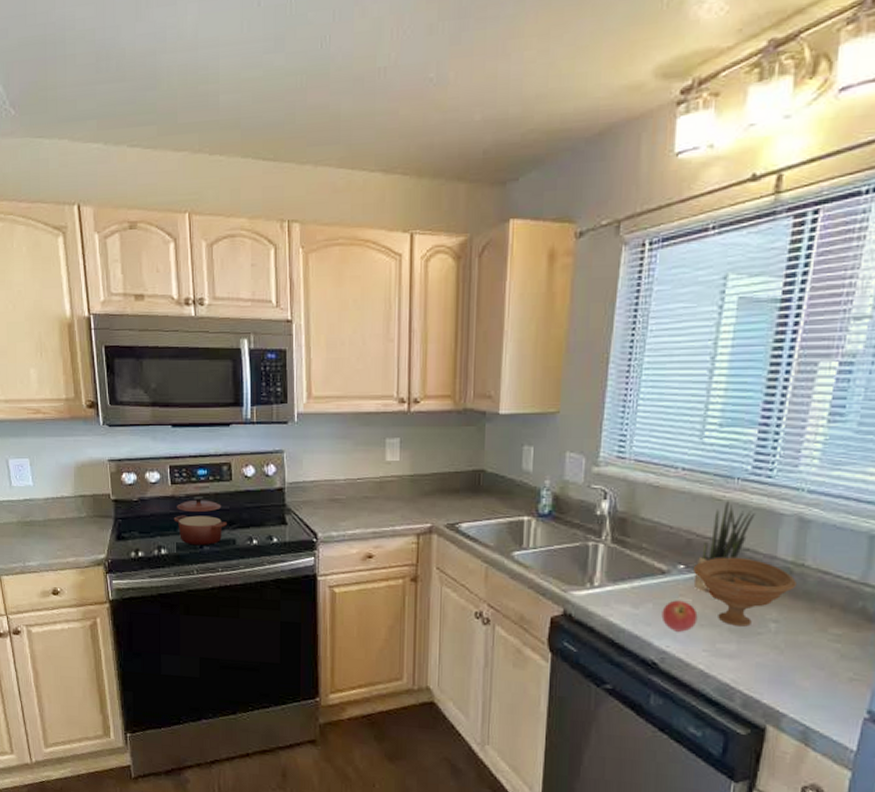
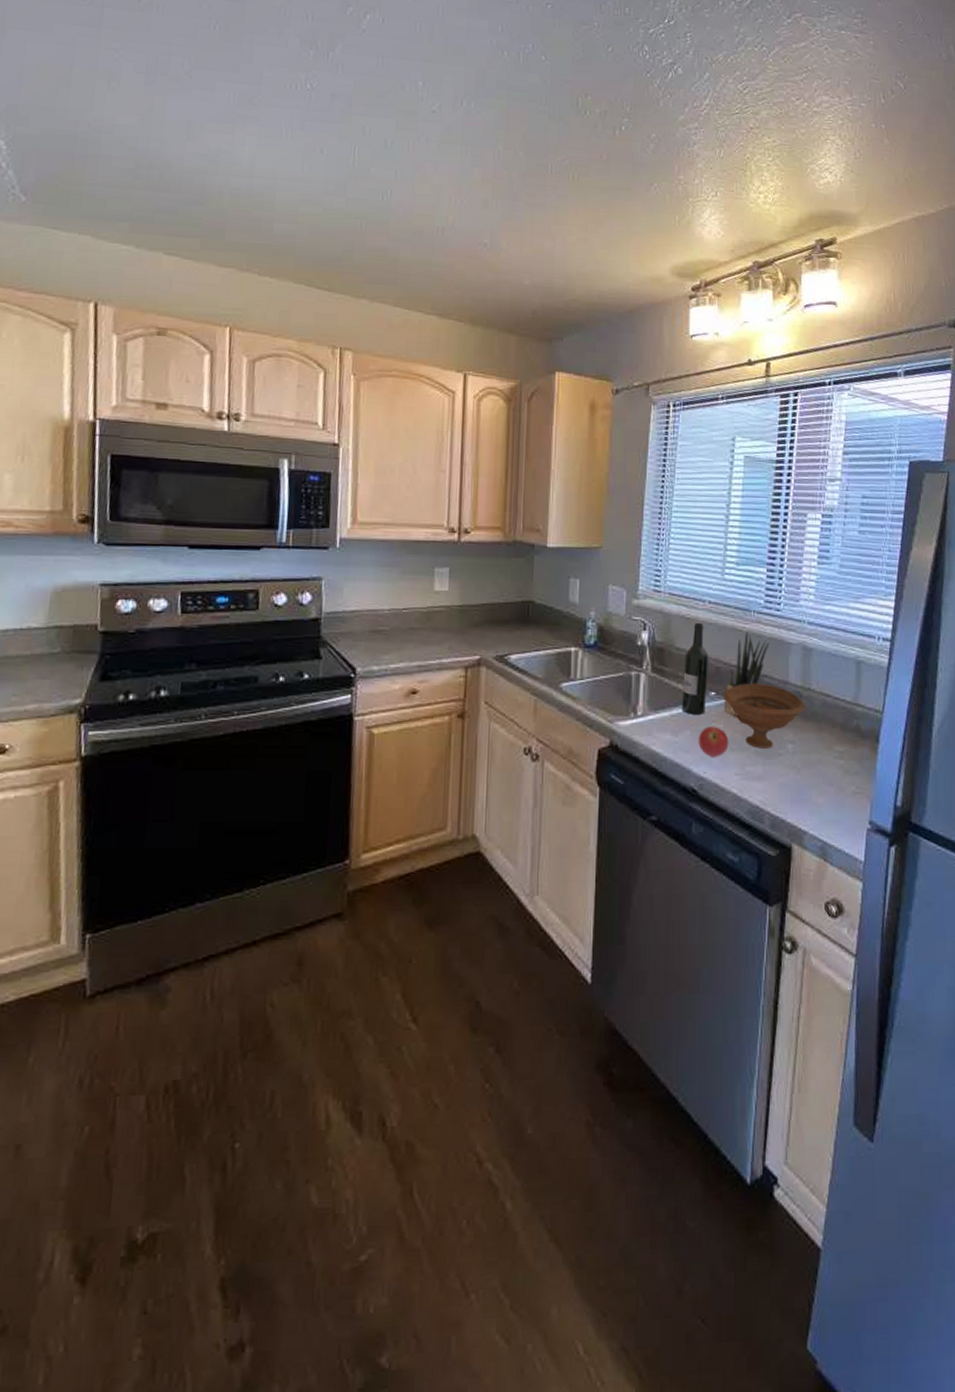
saucepan: present [173,495,227,546] -> none [180,626,249,685]
wine bottle: none [644,490,680,588] -> present [681,622,710,714]

